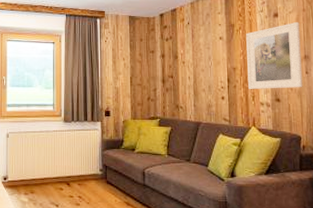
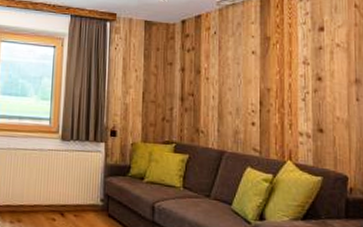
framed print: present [246,21,303,89] -> none [284,38,352,118]

